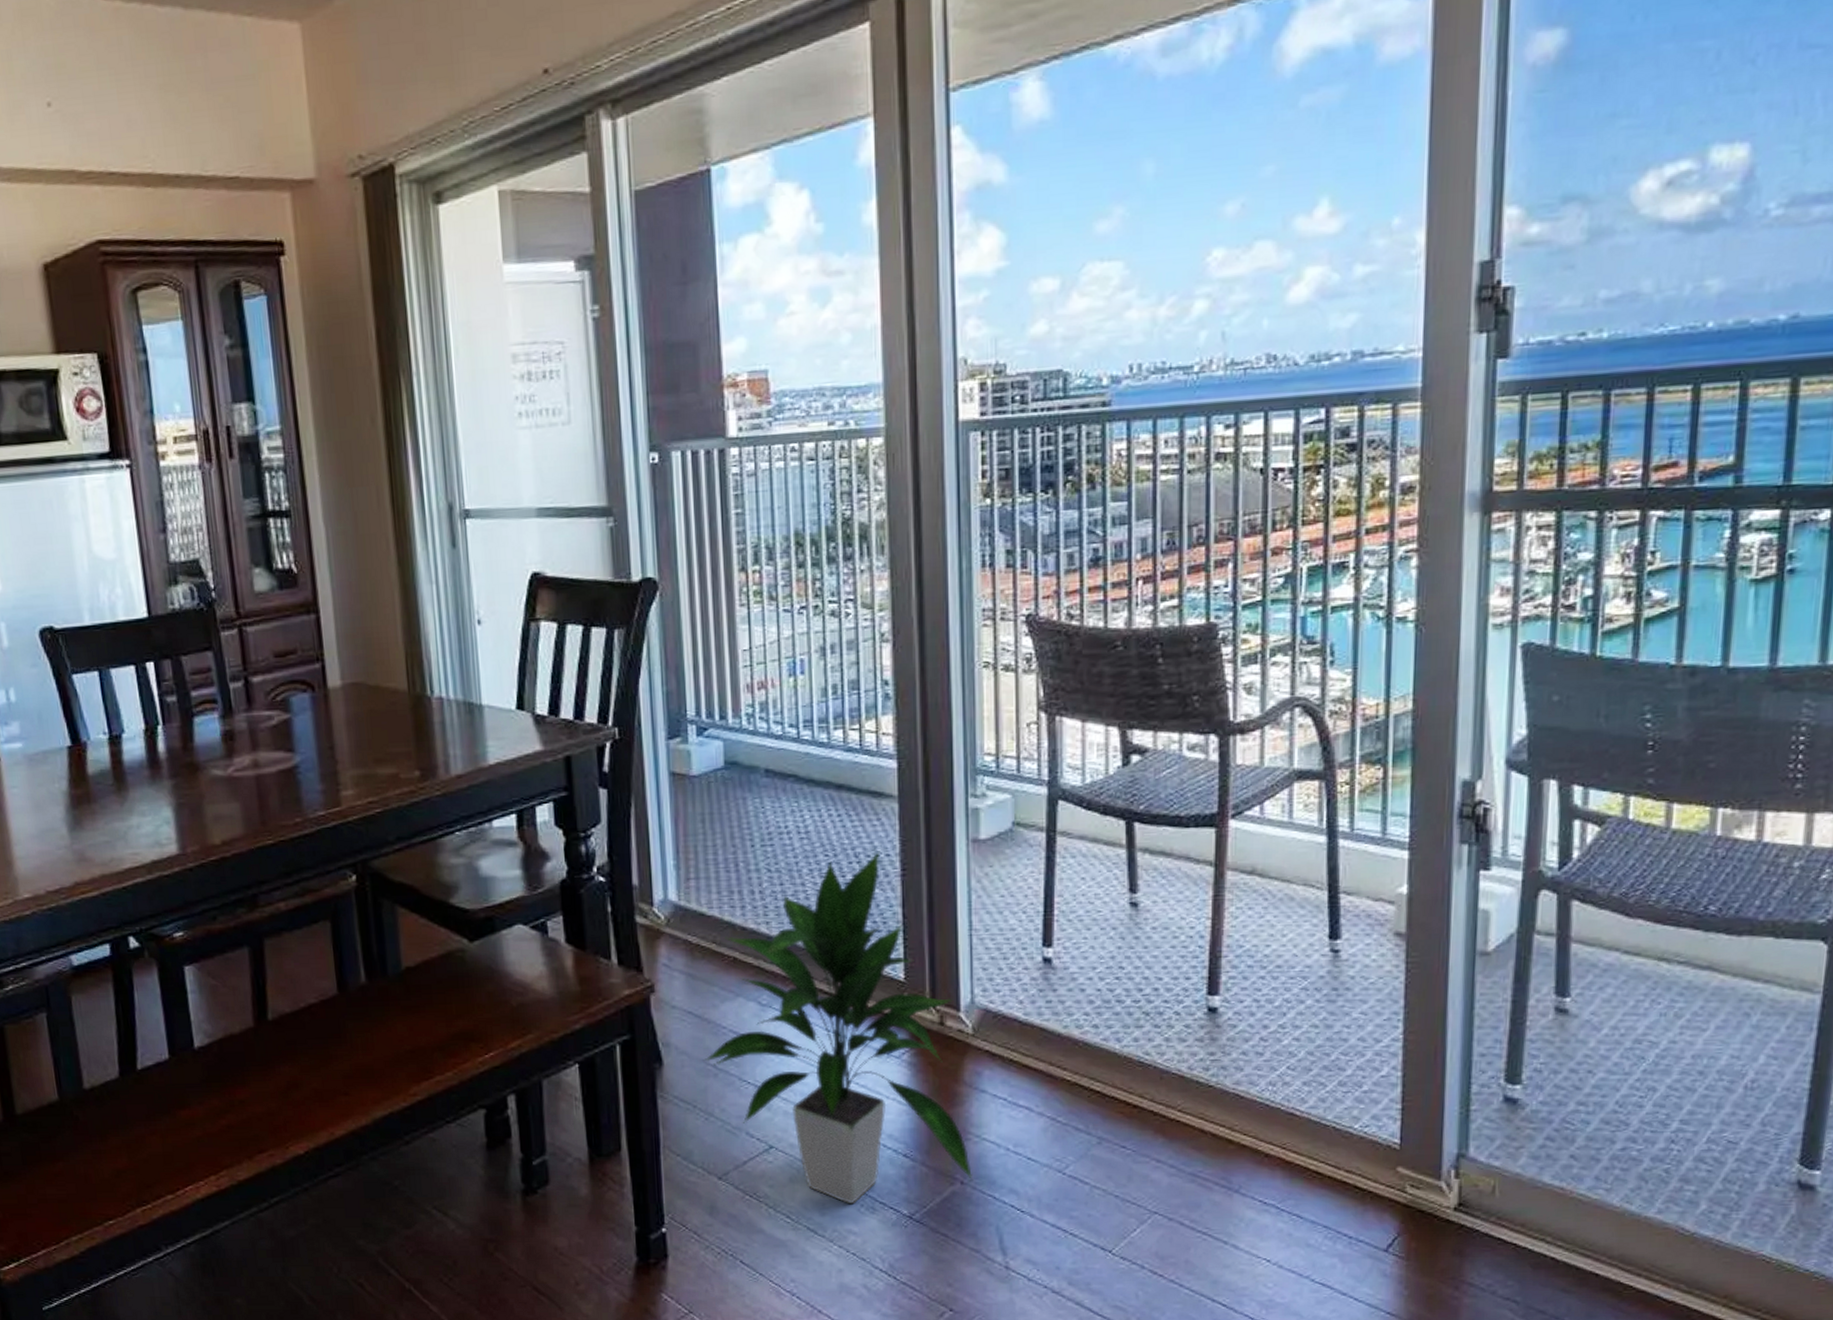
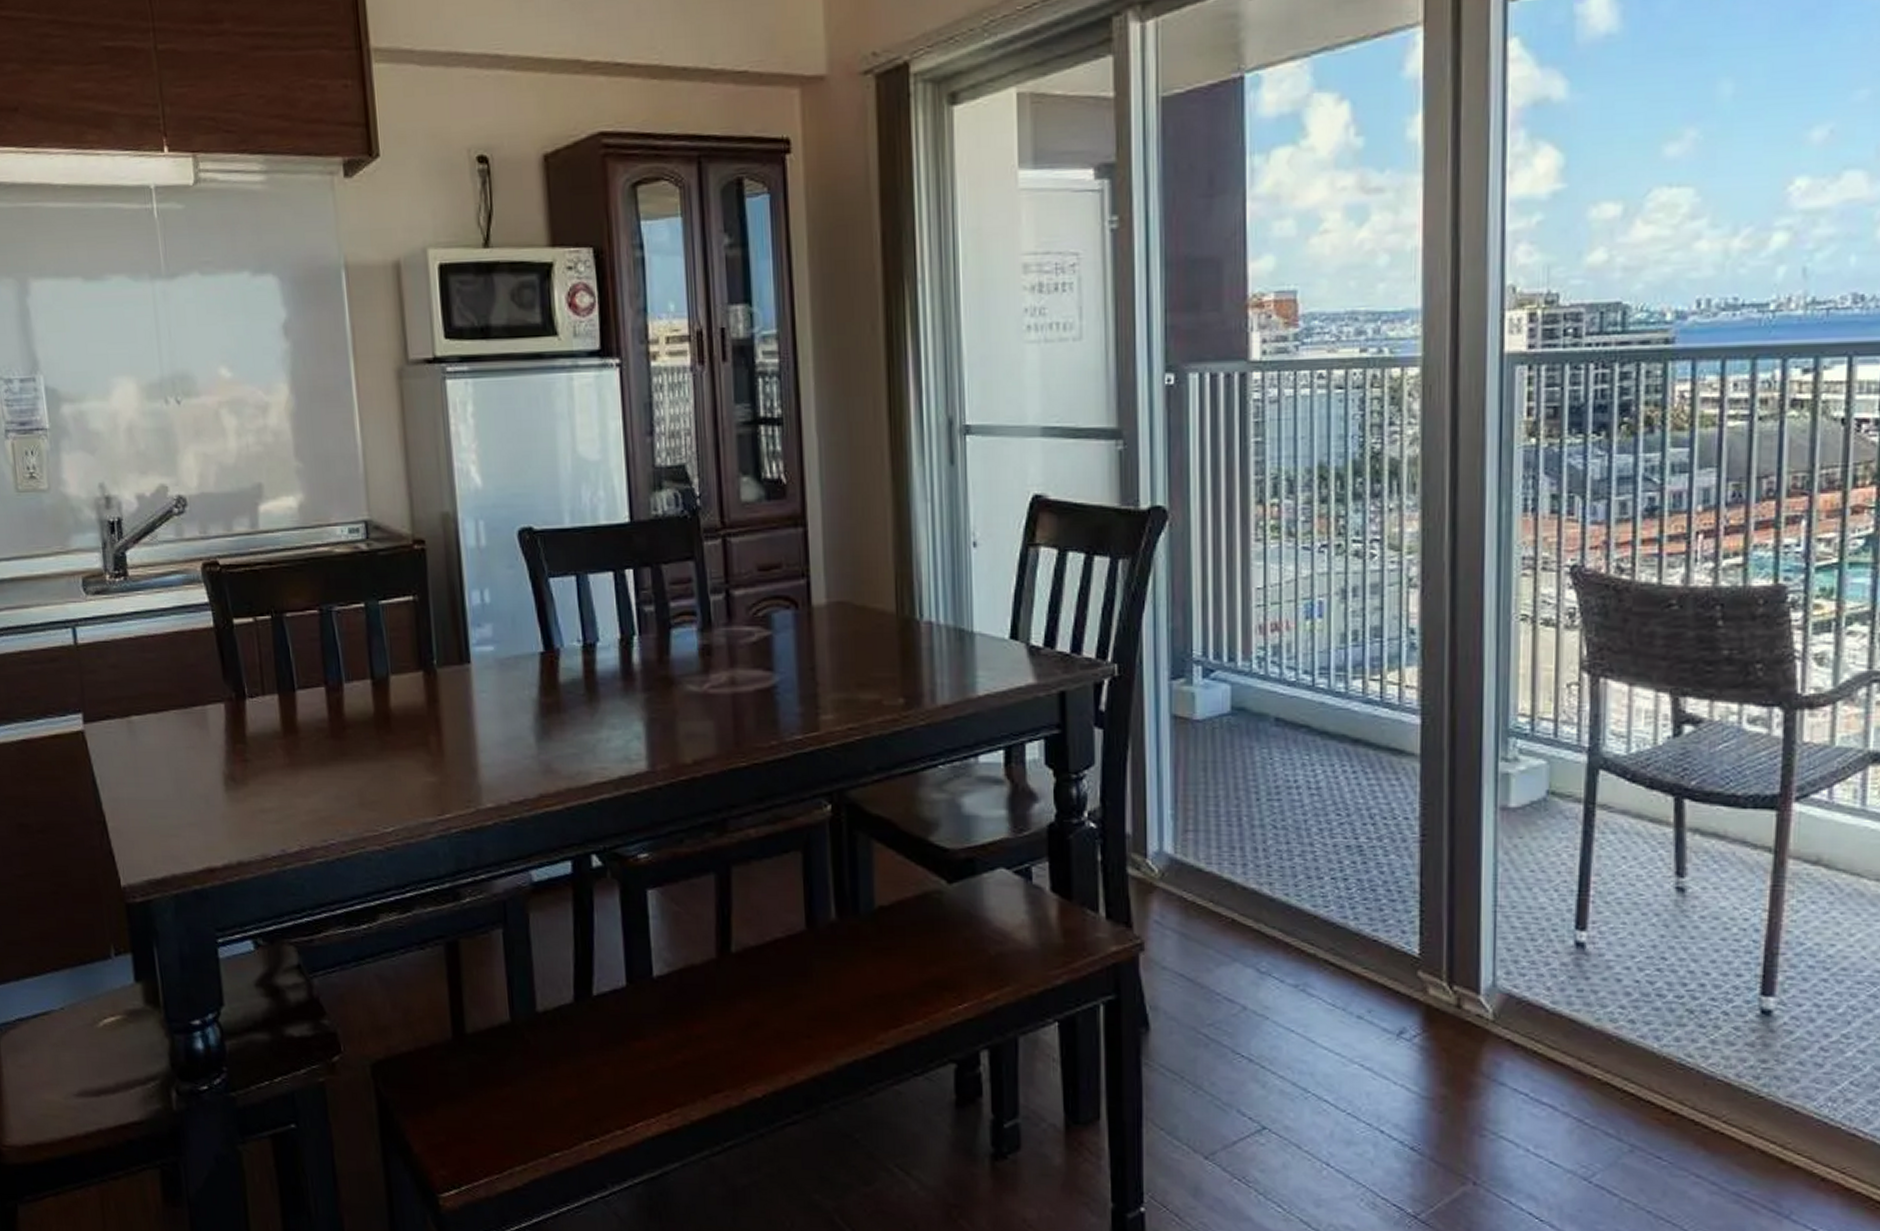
indoor plant: present [704,851,974,1205] -> none [1194,813,1488,1198]

